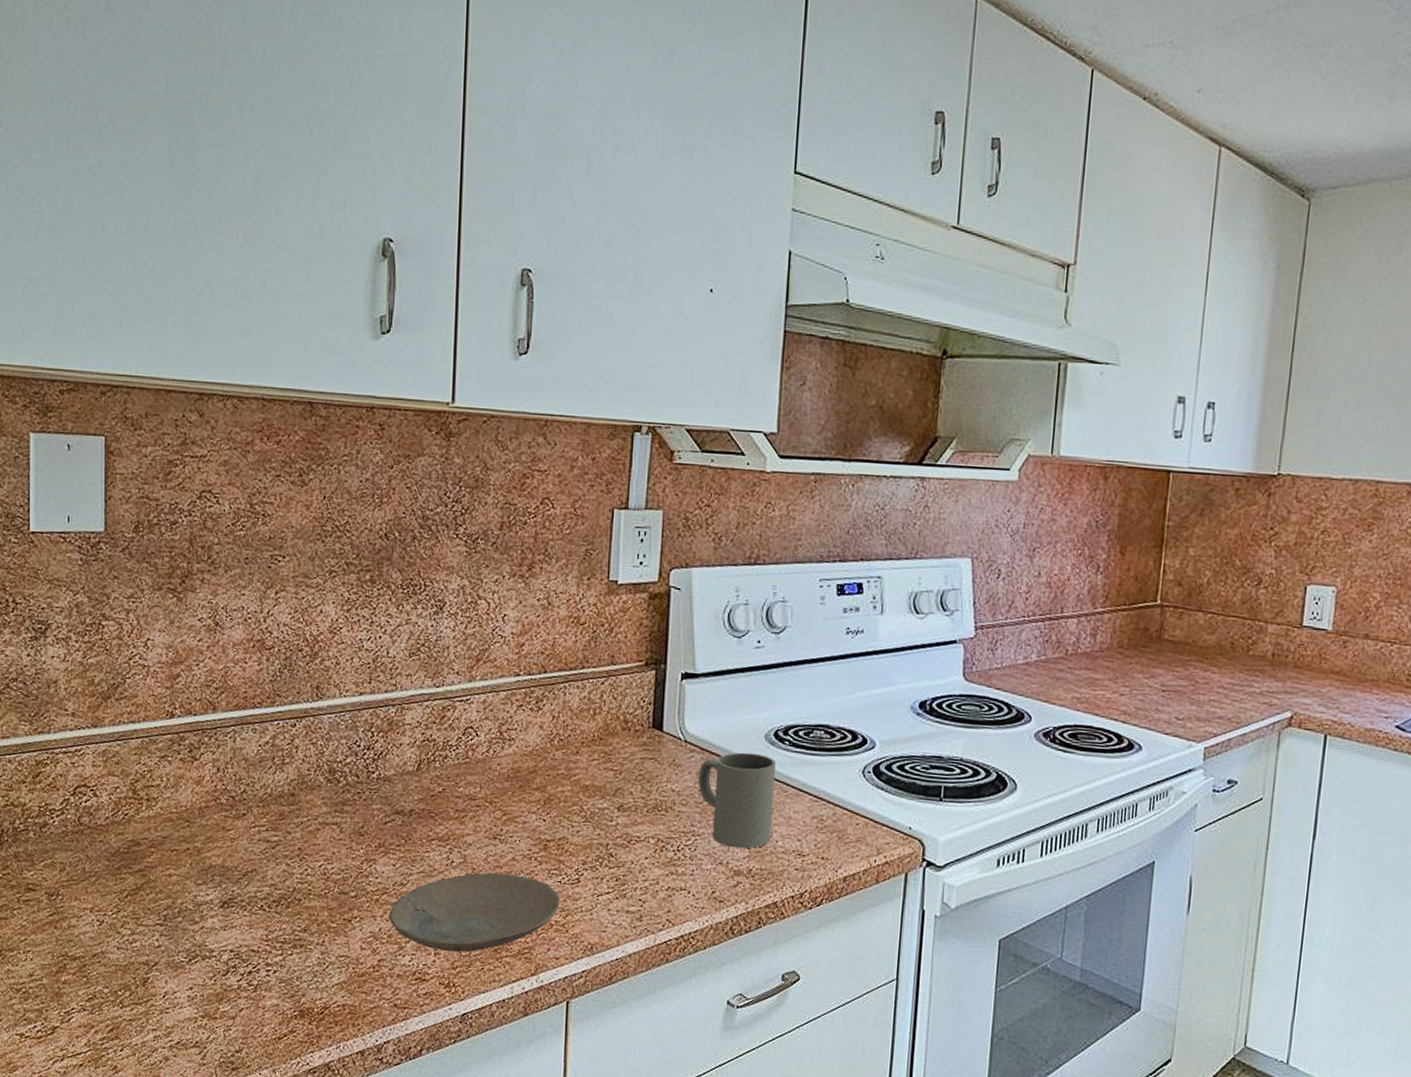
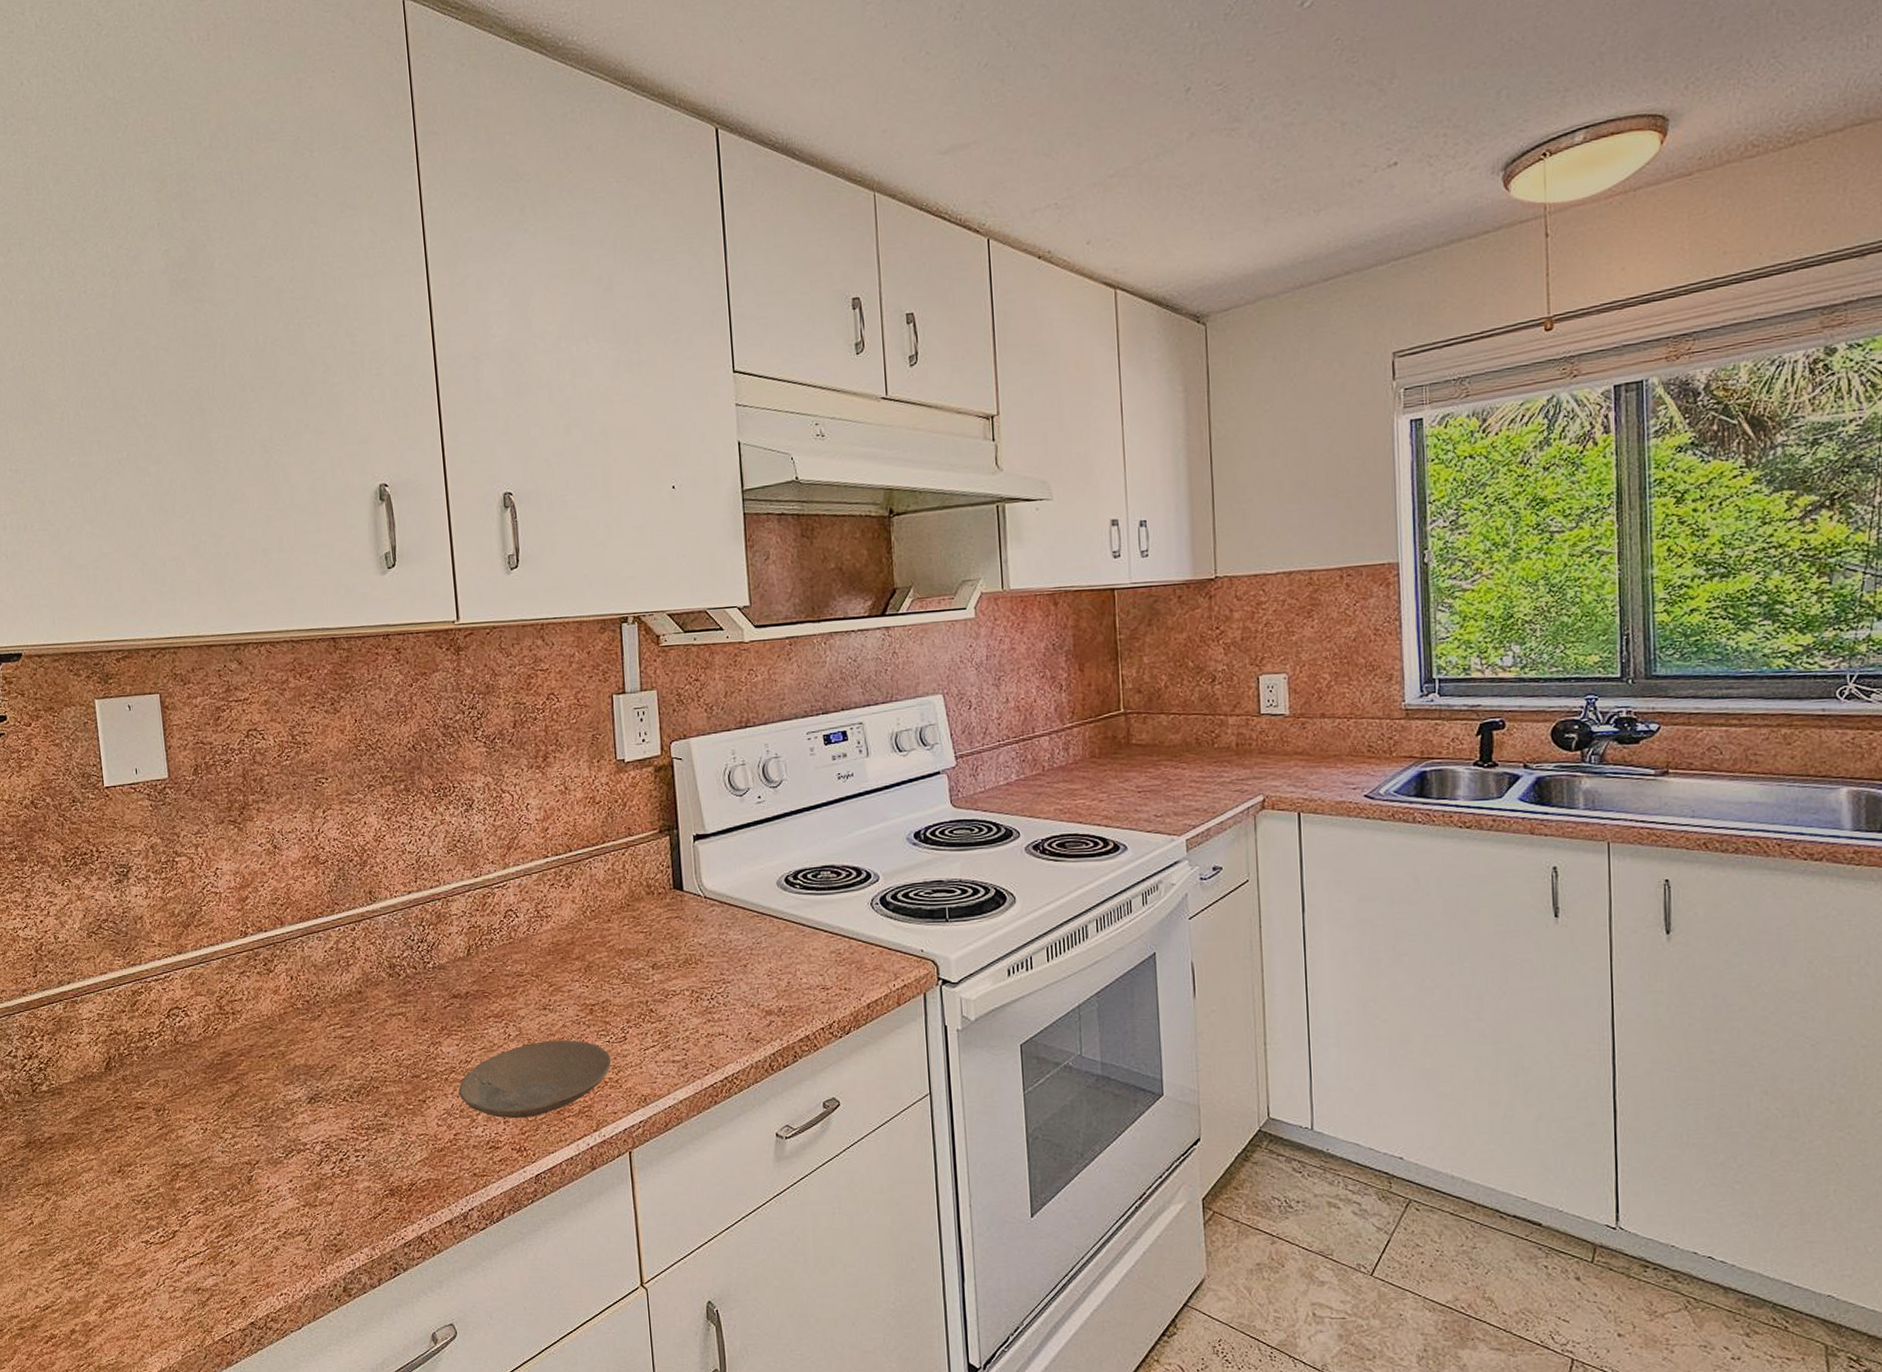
mug: present [698,752,777,849] -> none [721,900,795,990]

